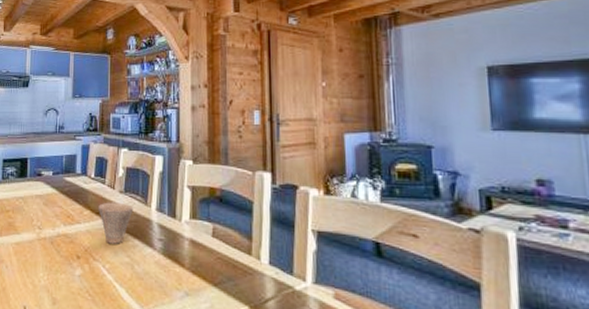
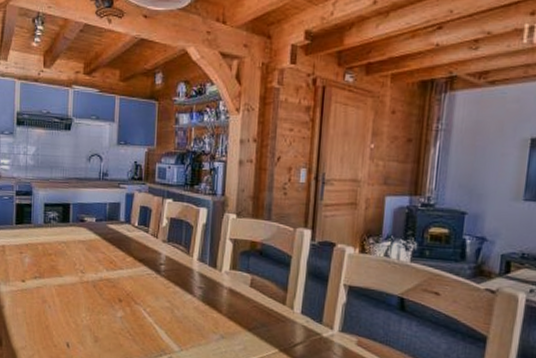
cup: present [98,202,134,244] -> none [141,250,176,290]

